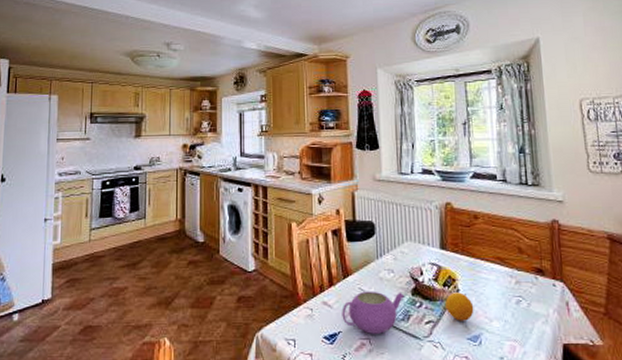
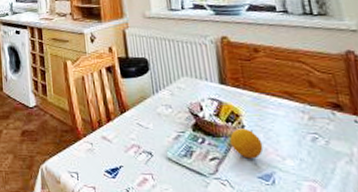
teapot: present [342,291,405,334] -> none [121,126,185,169]

